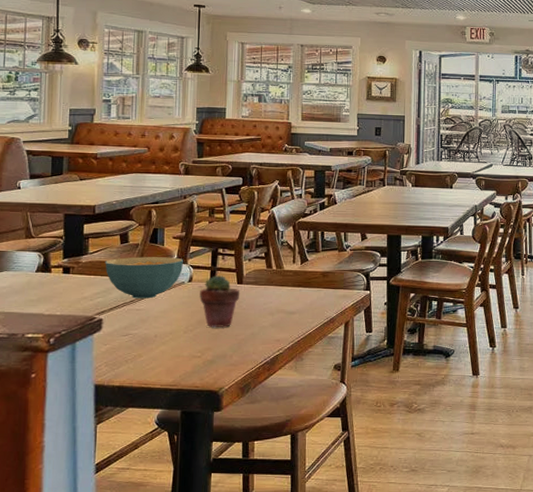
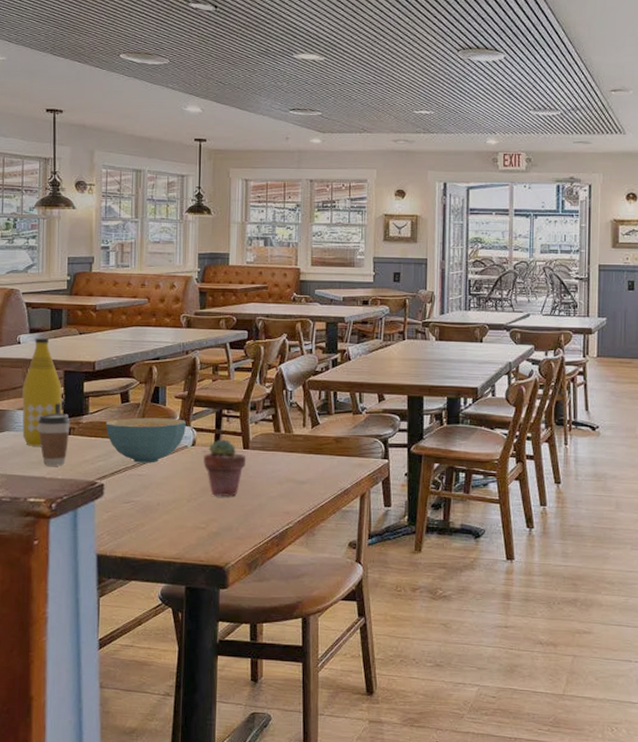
bottle: none [21,183,62,285] -> present [22,338,62,447]
coffee cup: none [37,254,70,303] -> present [38,413,70,466]

